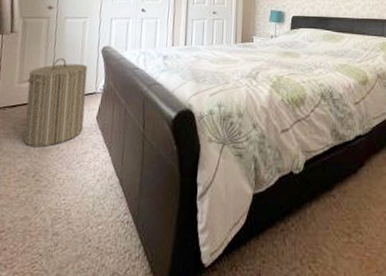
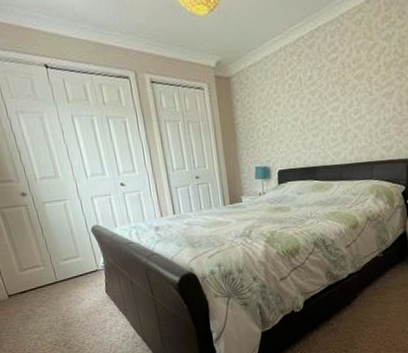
laundry hamper: present [24,58,88,148] -> none [26,243,97,323]

